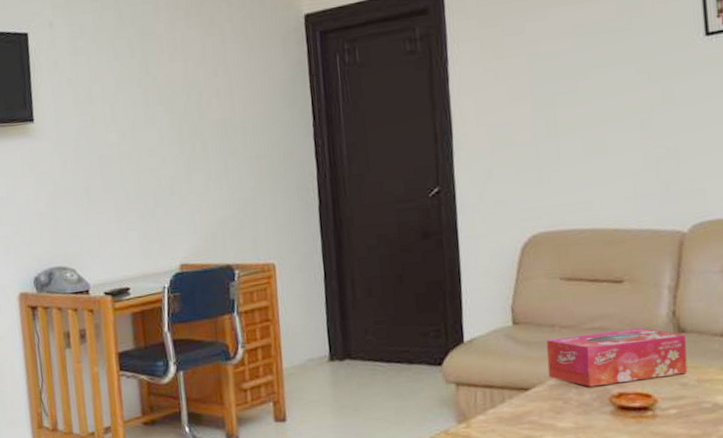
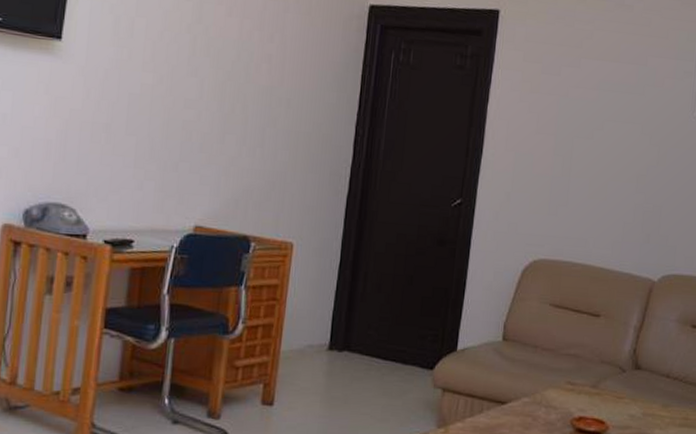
tissue box: present [546,328,688,387] -> none [524,358,641,408]

